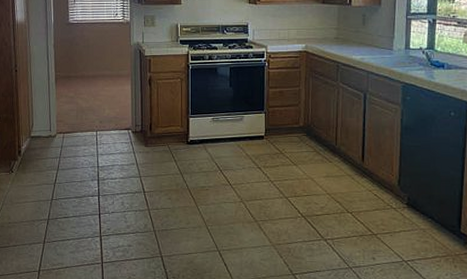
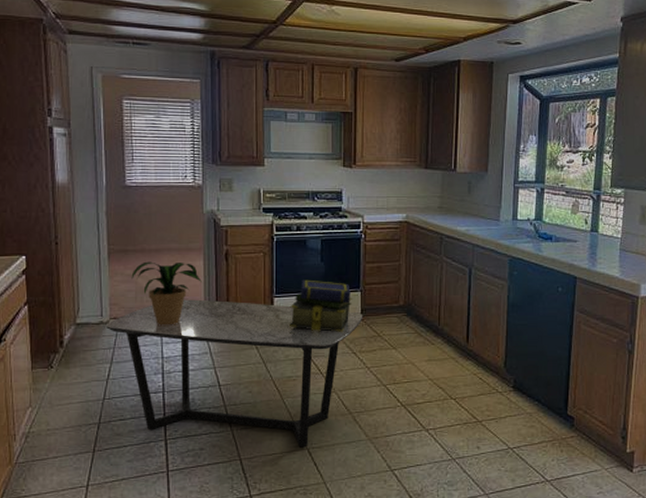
coffee table: none [53,118,267,249] -> present [105,299,363,448]
potted plant: none [73,86,130,141] -> present [131,261,202,327]
stack of books: none [203,102,258,149] -> present [290,279,353,332]

